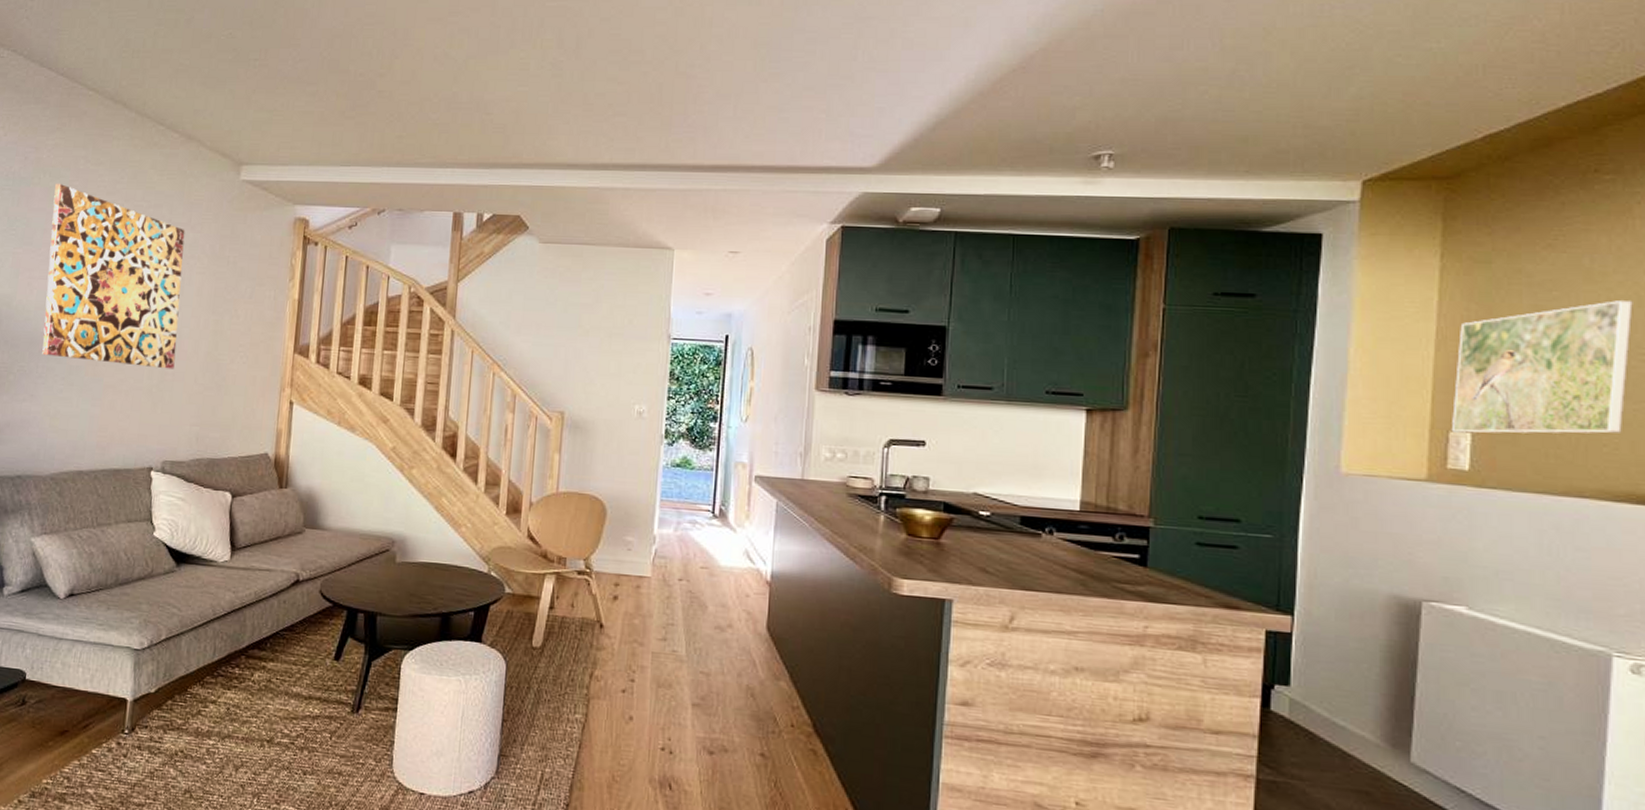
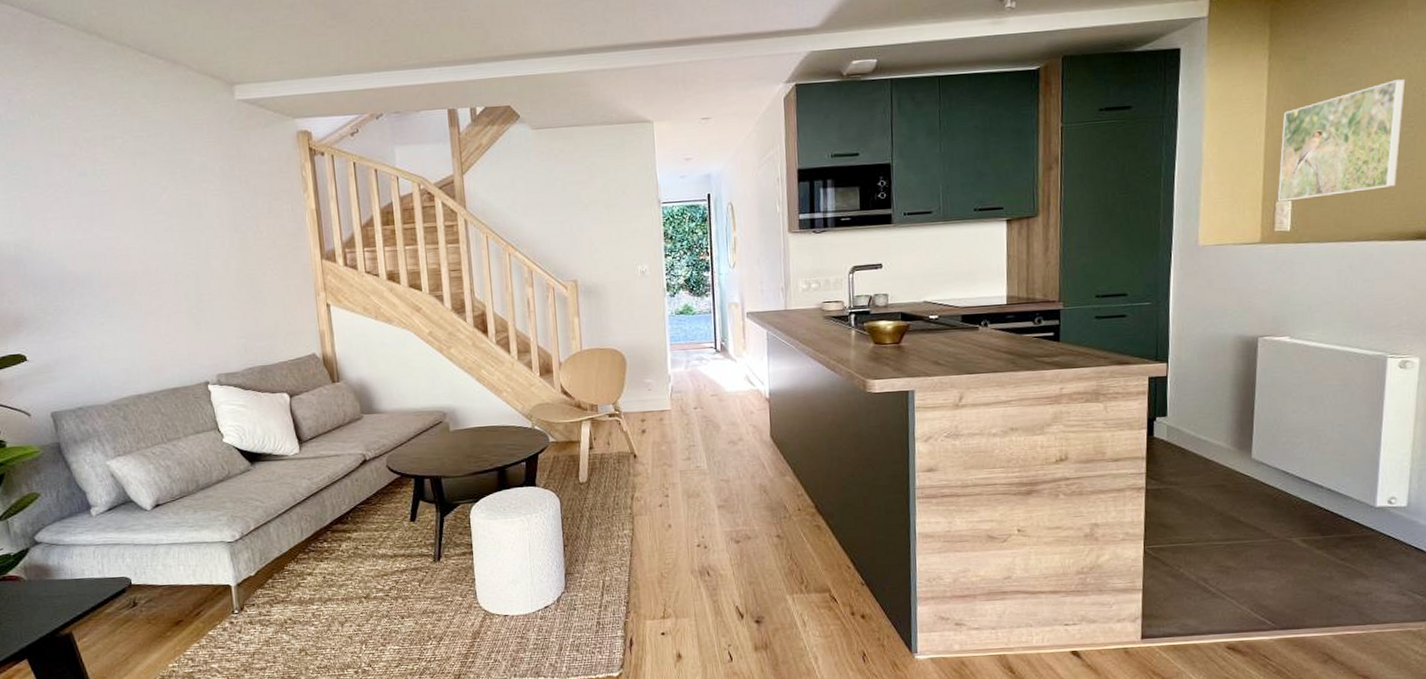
wall art: present [42,183,185,369] -> none [47,122,209,293]

